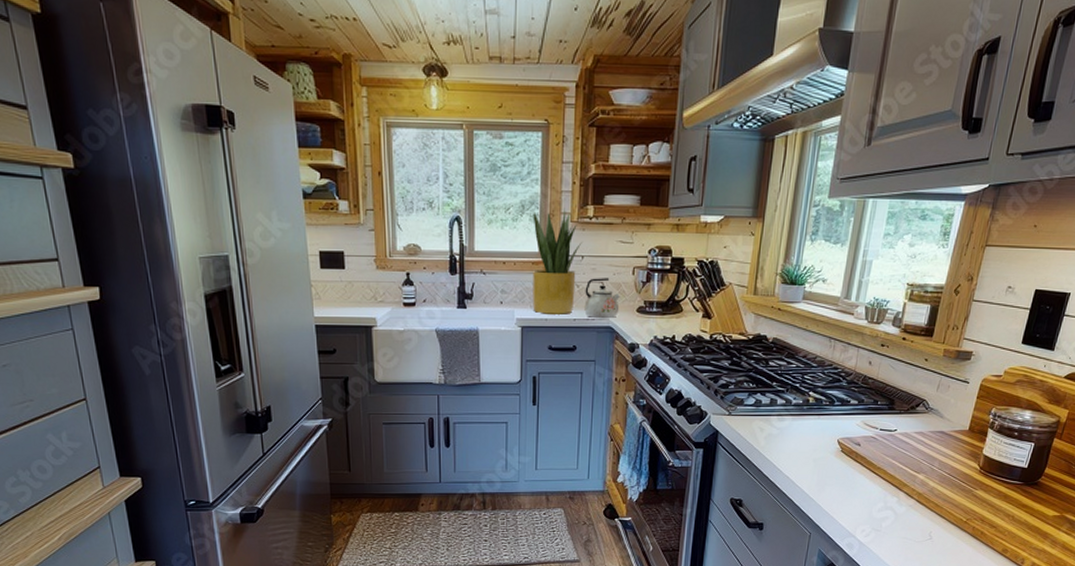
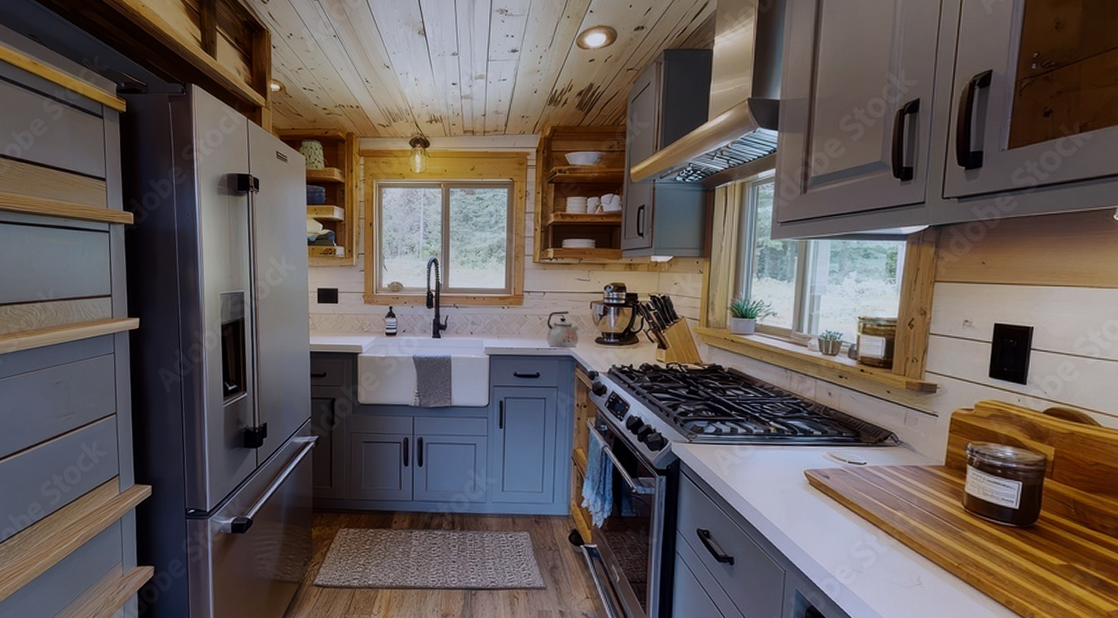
planter: present [531,208,582,314] -> none [499,251,544,344]

